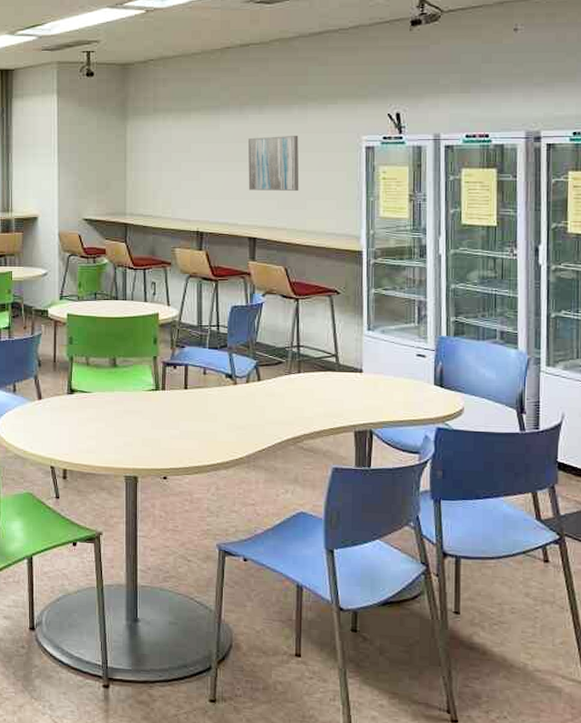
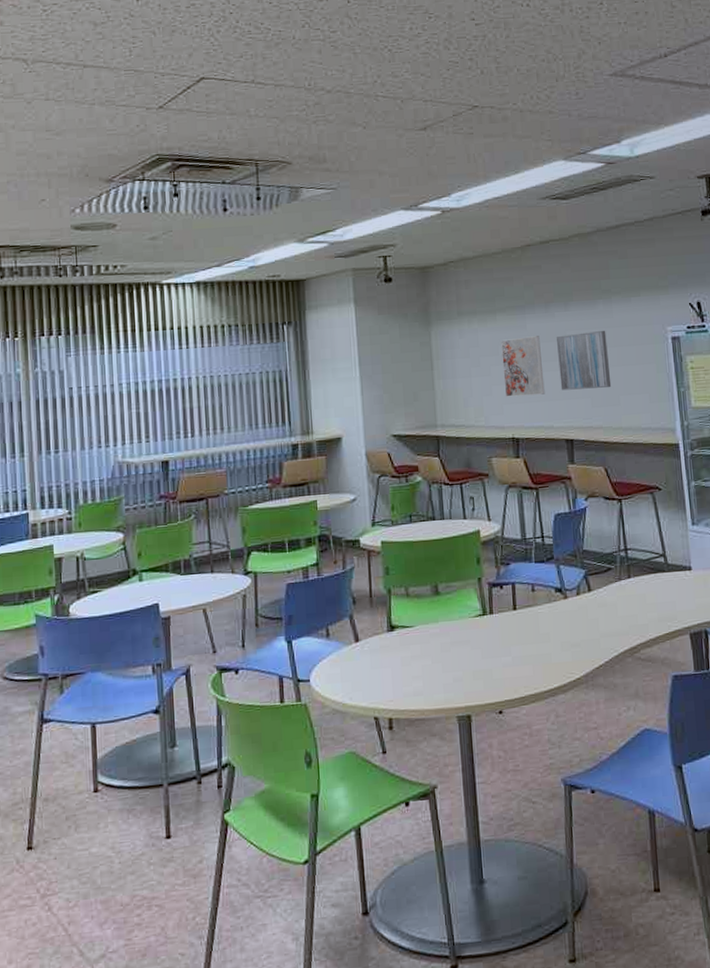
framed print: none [193,136,233,193] -> present [501,336,545,397]

